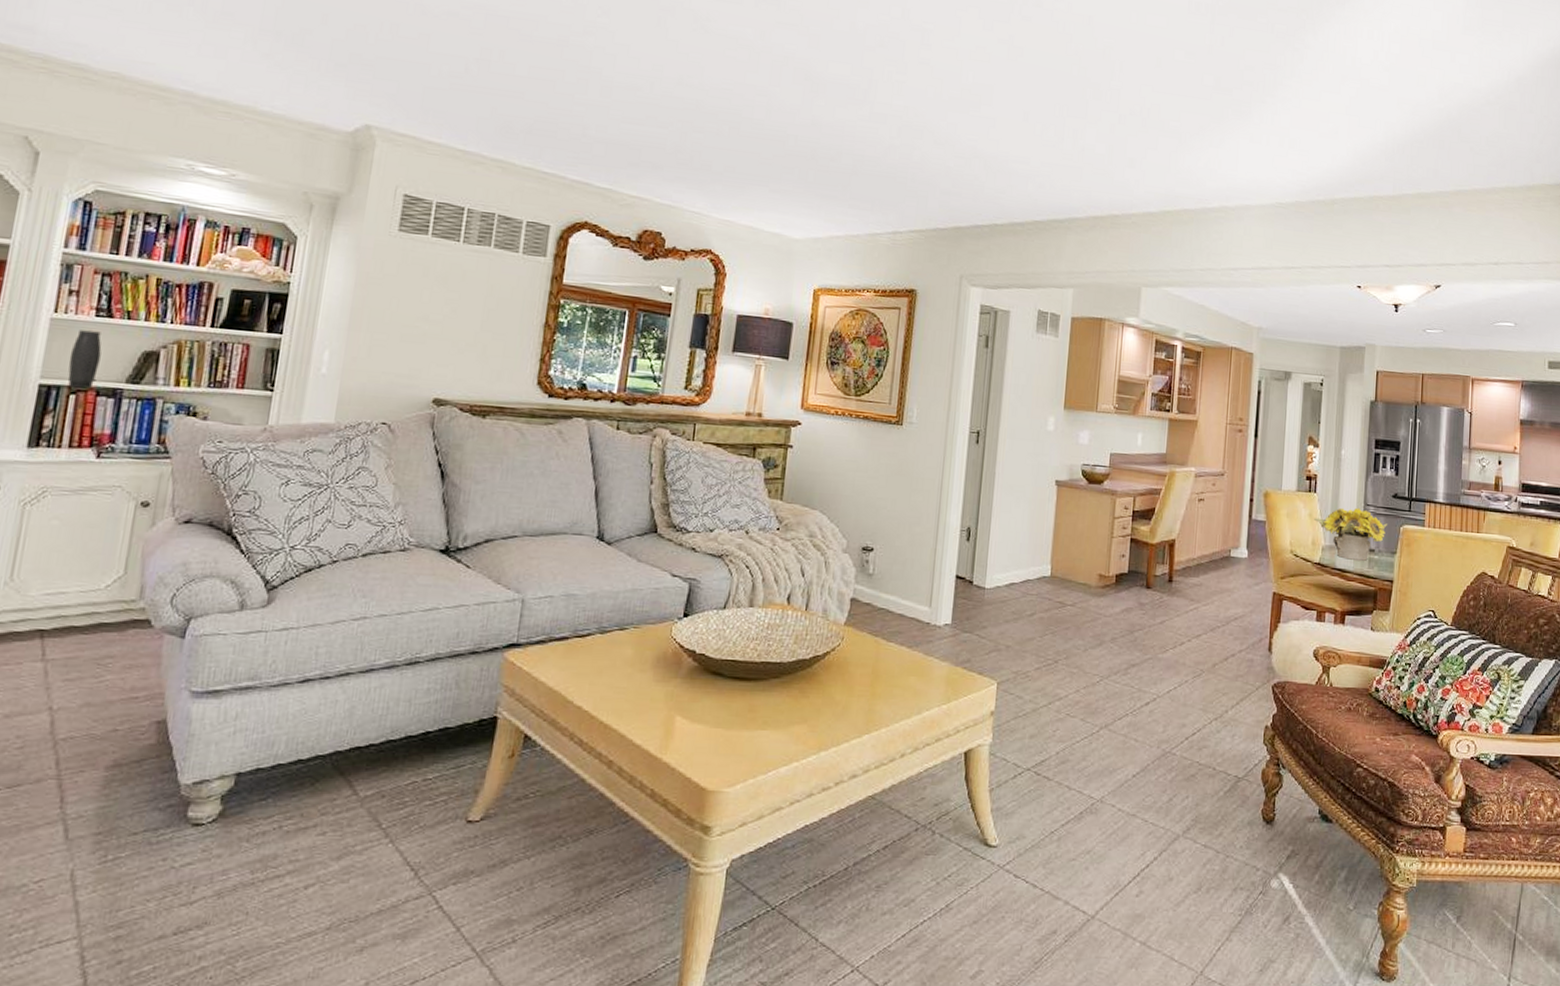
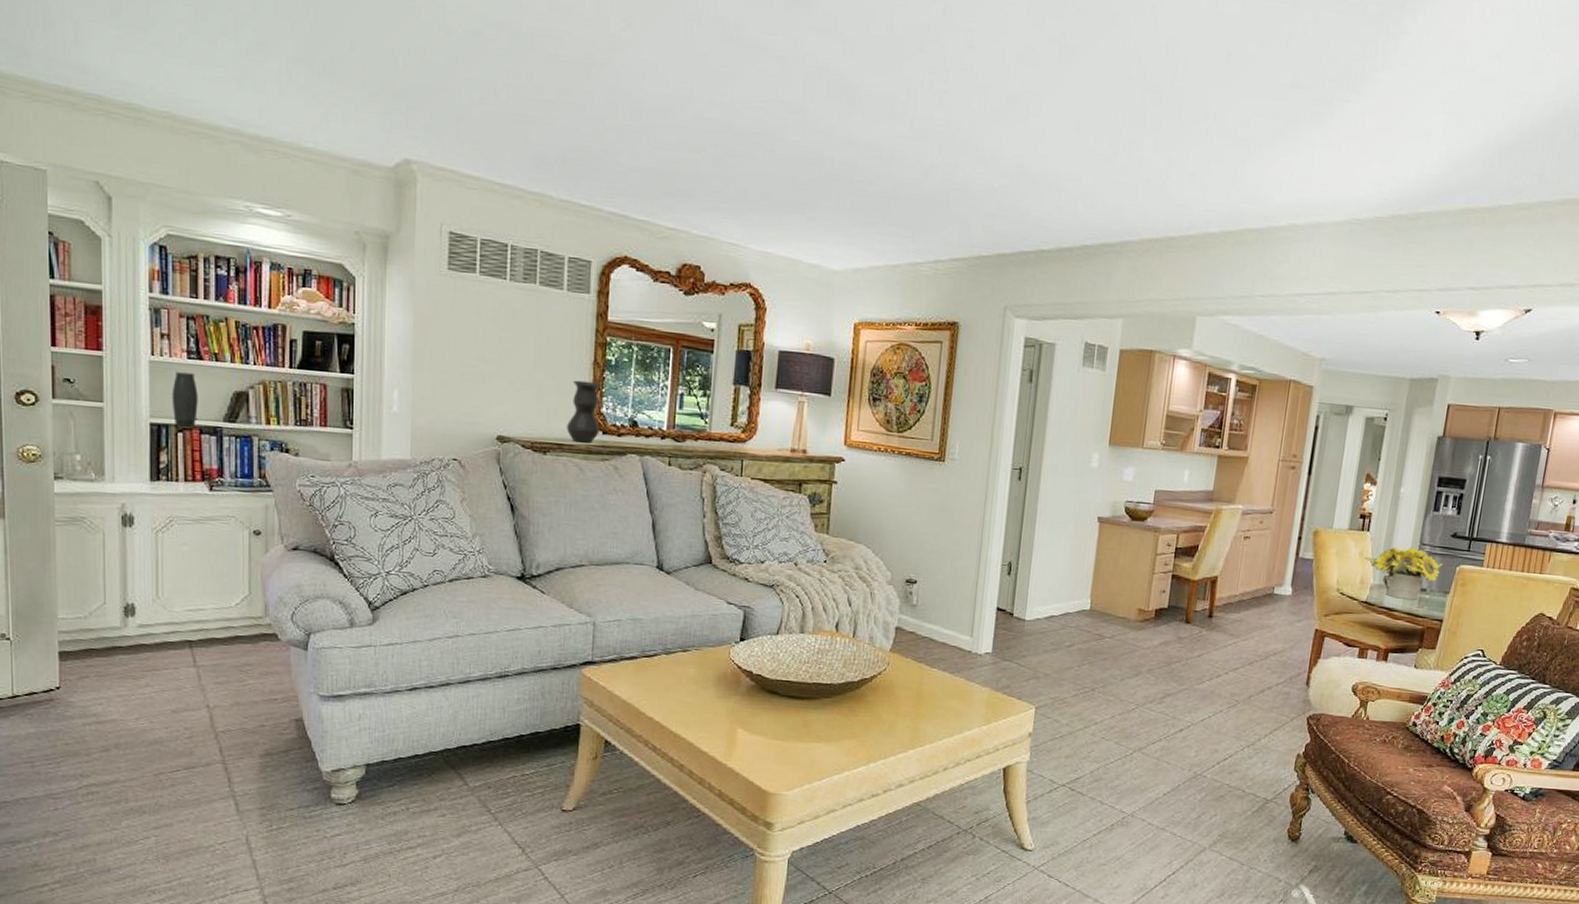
vase: none [510,342,551,408] -> present [567,380,602,444]

